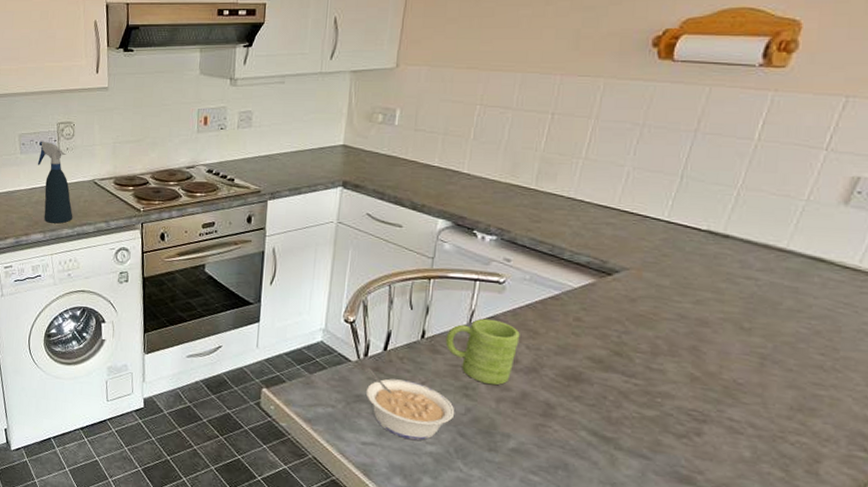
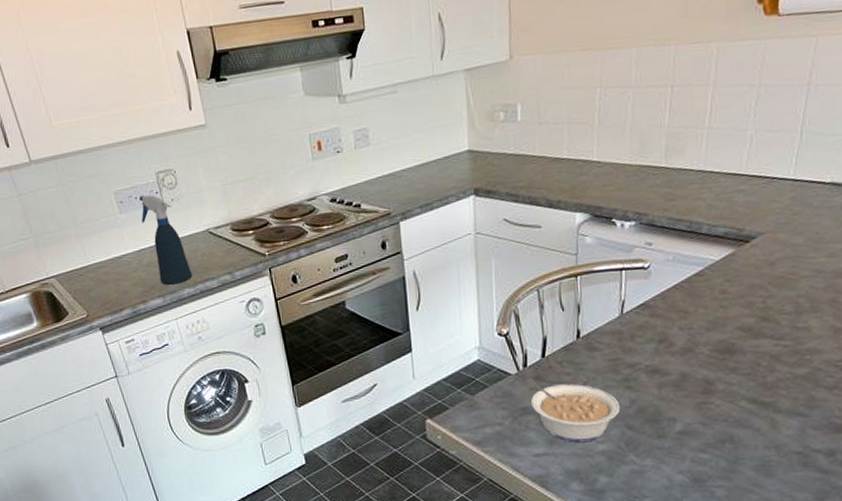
mug: present [445,318,520,386] -> none [600,306,672,373]

